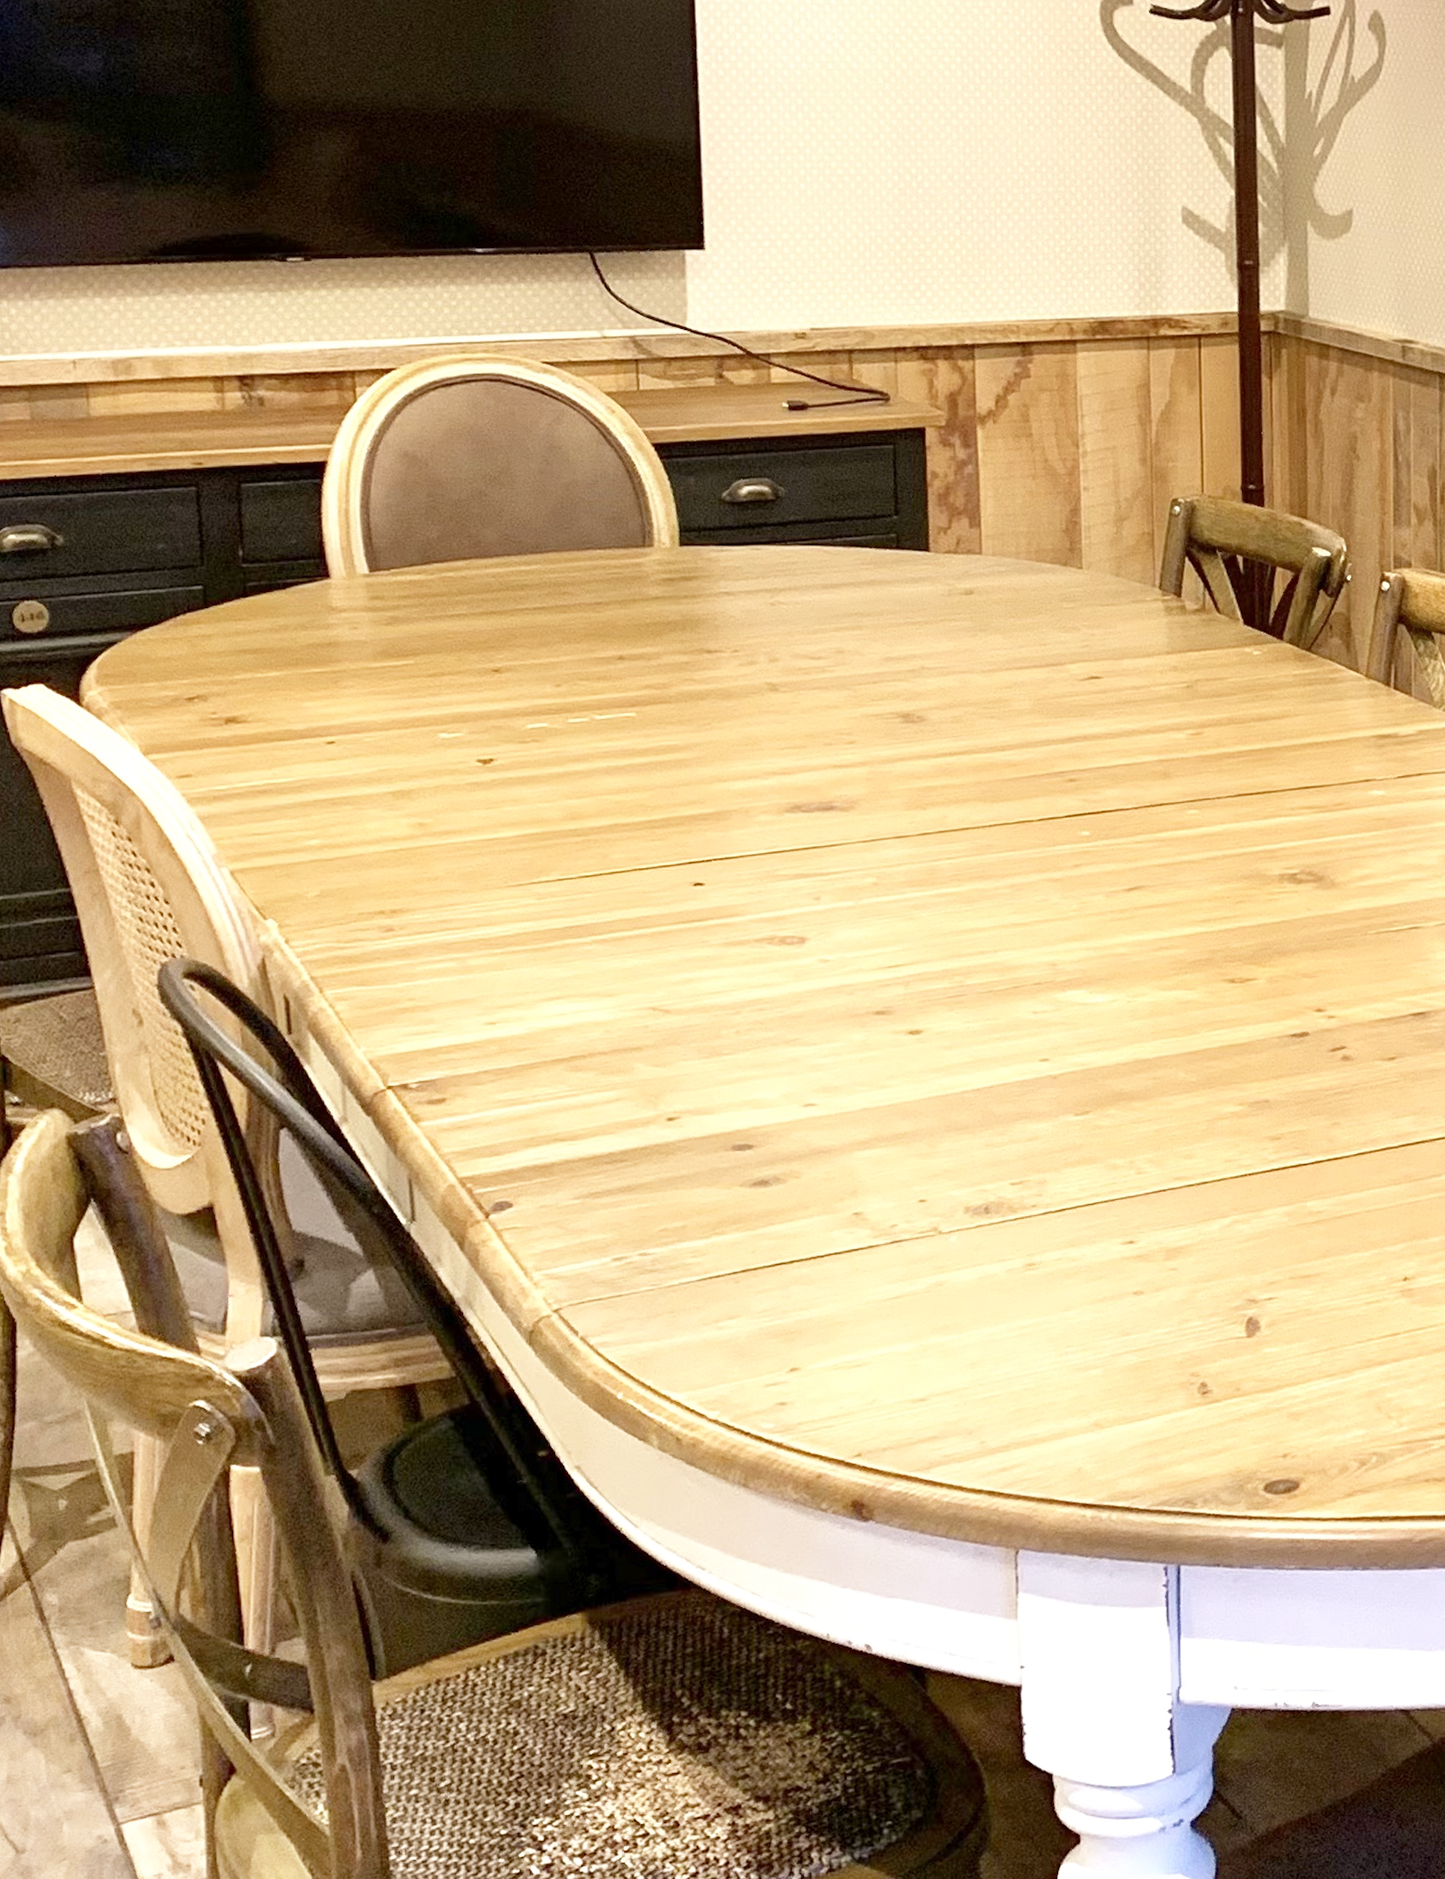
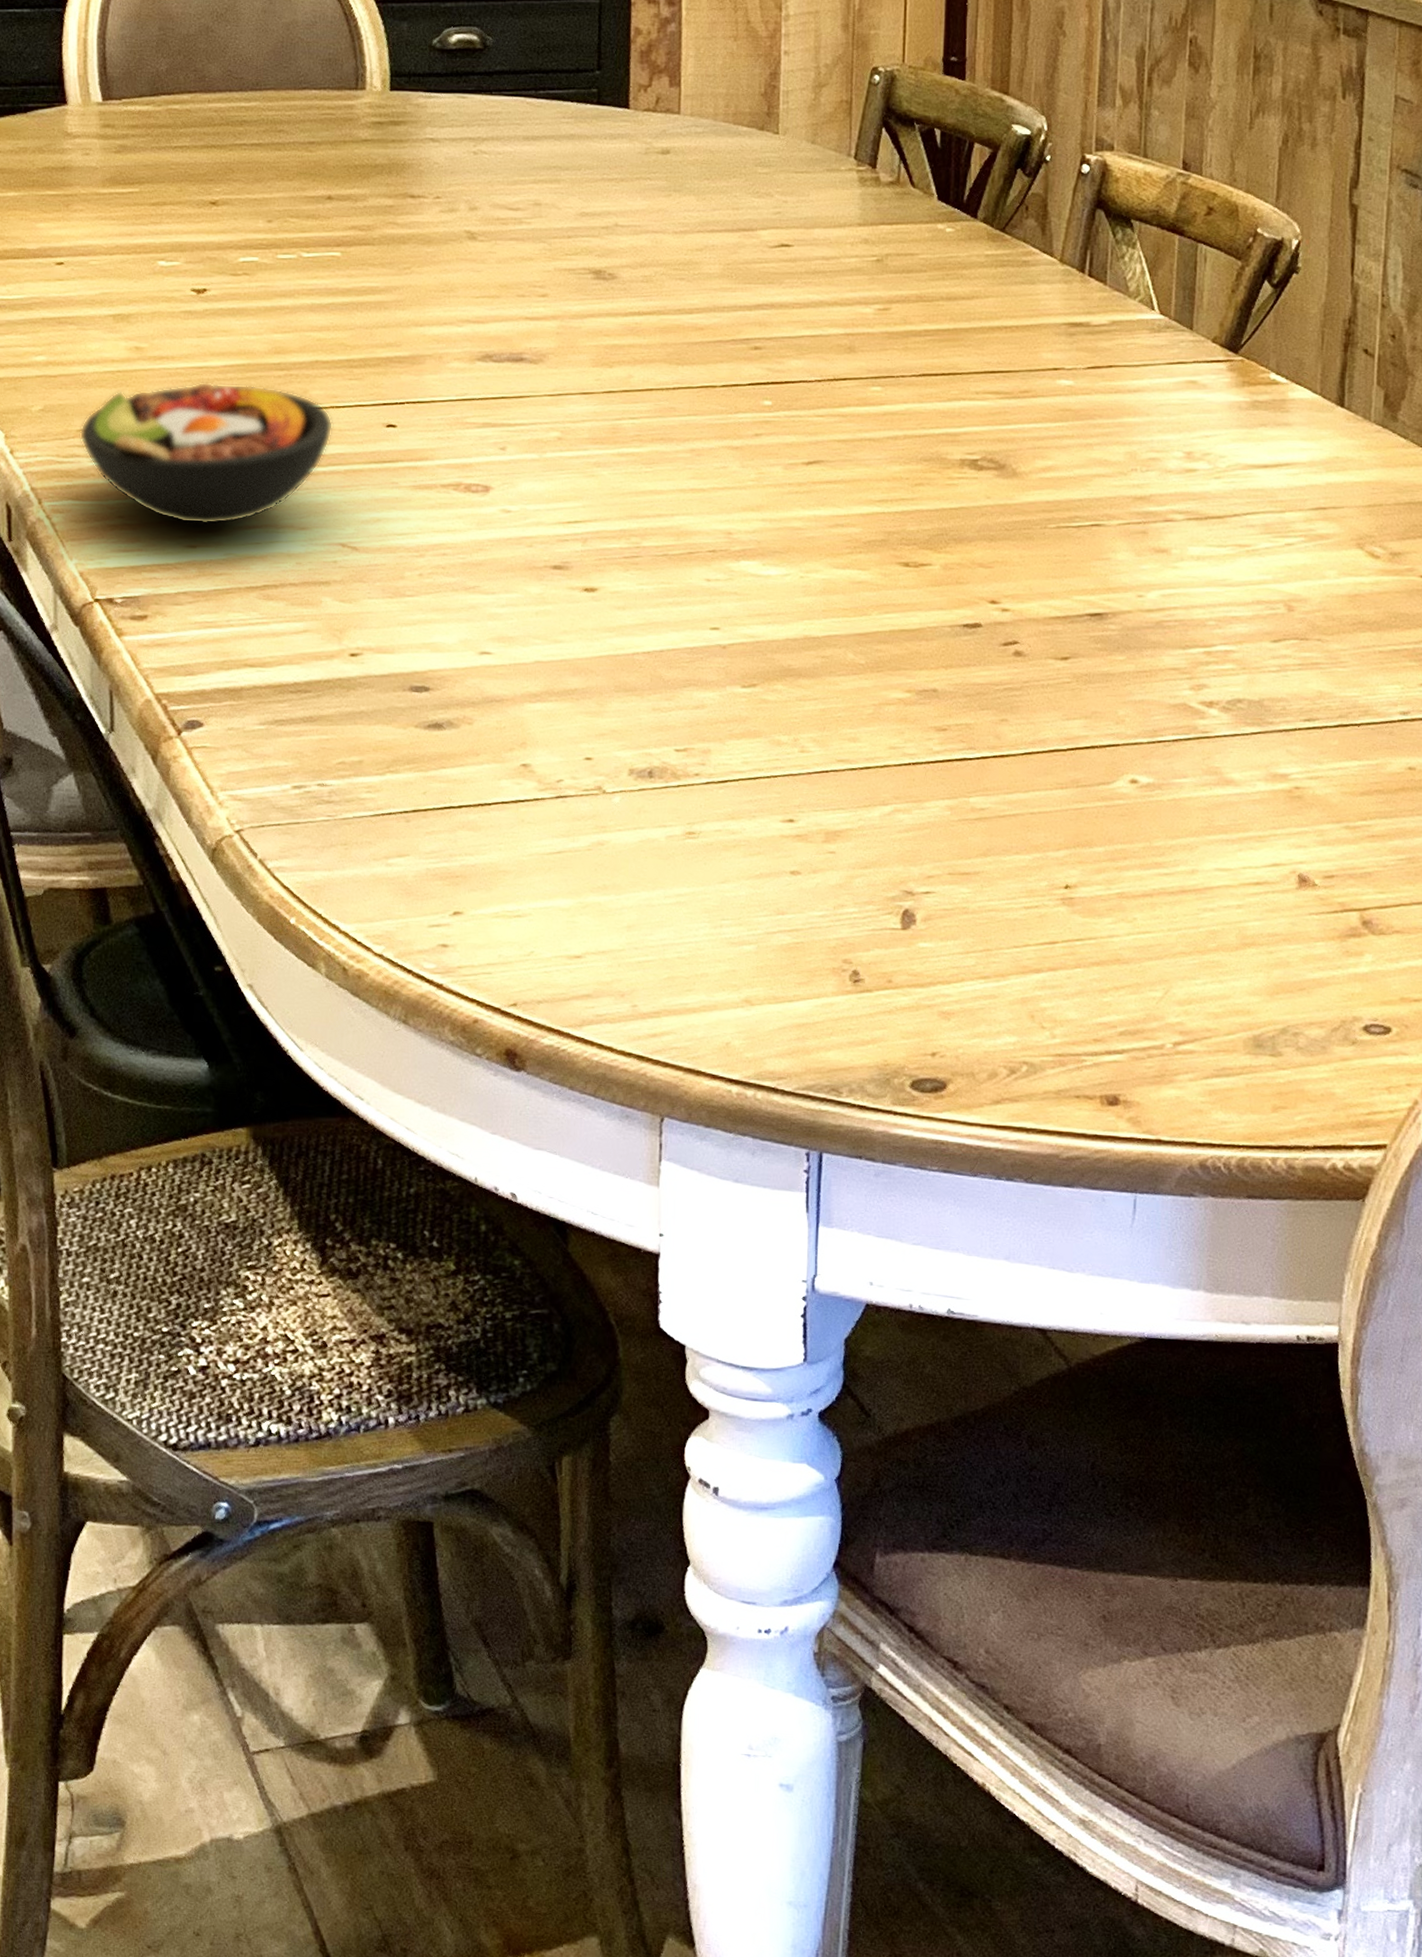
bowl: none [361,853,637,1001] -> present [79,382,334,526]

